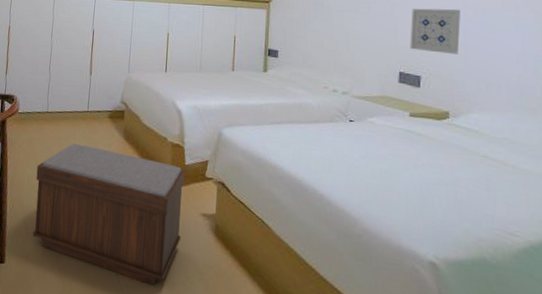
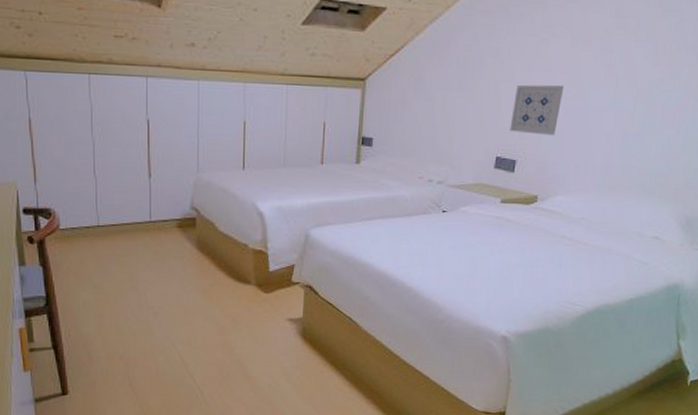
bench: present [32,143,185,286] -> none [93,259,269,393]

